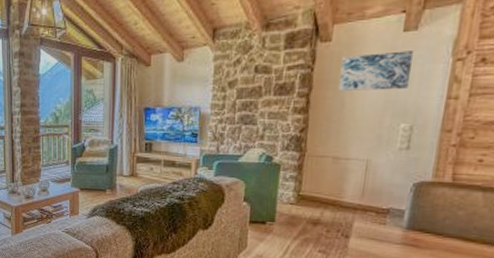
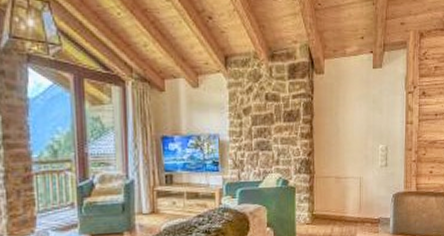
wall art: present [338,51,413,92] -> none [333,84,381,118]

